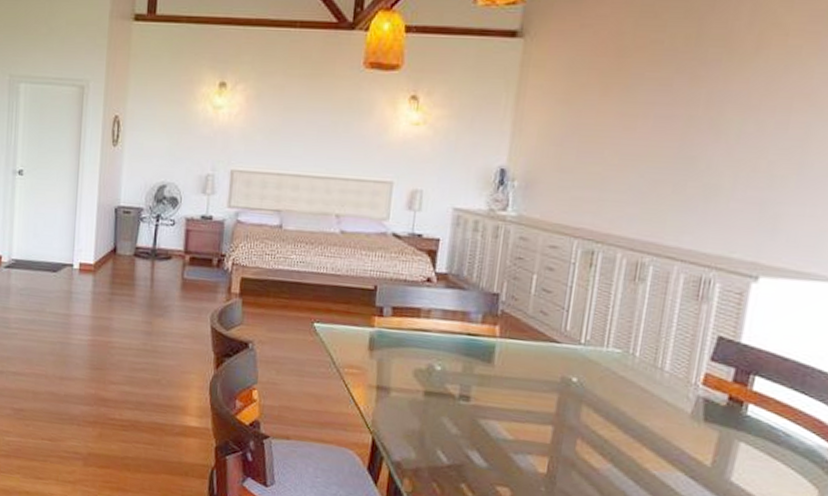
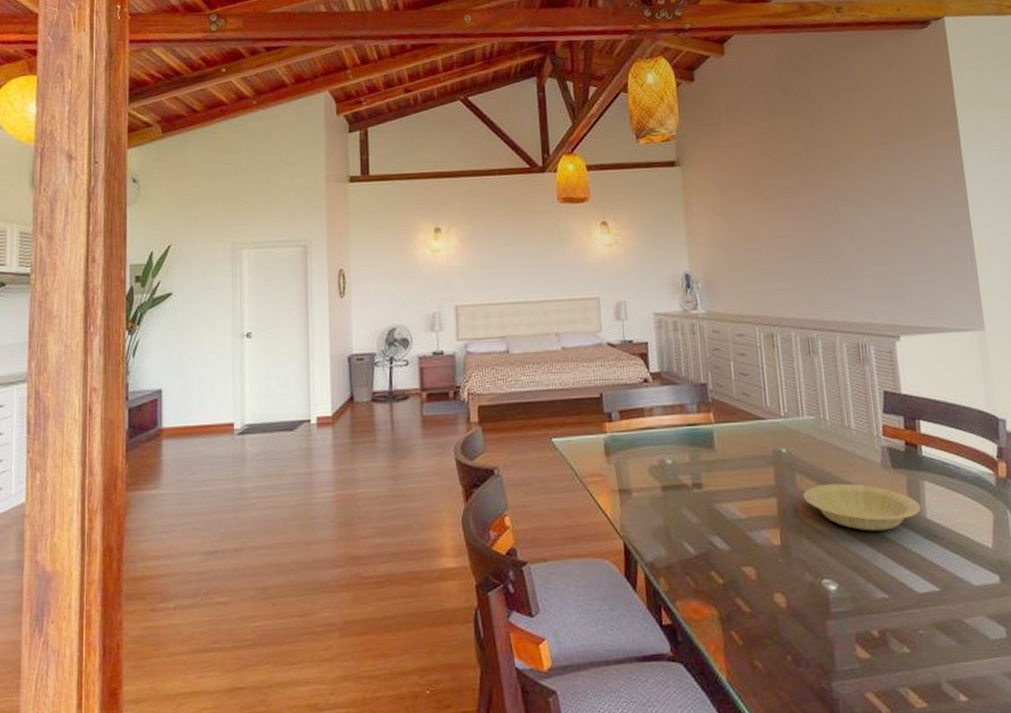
bowl: none [585,422,727,484] -> present [803,483,921,531]

